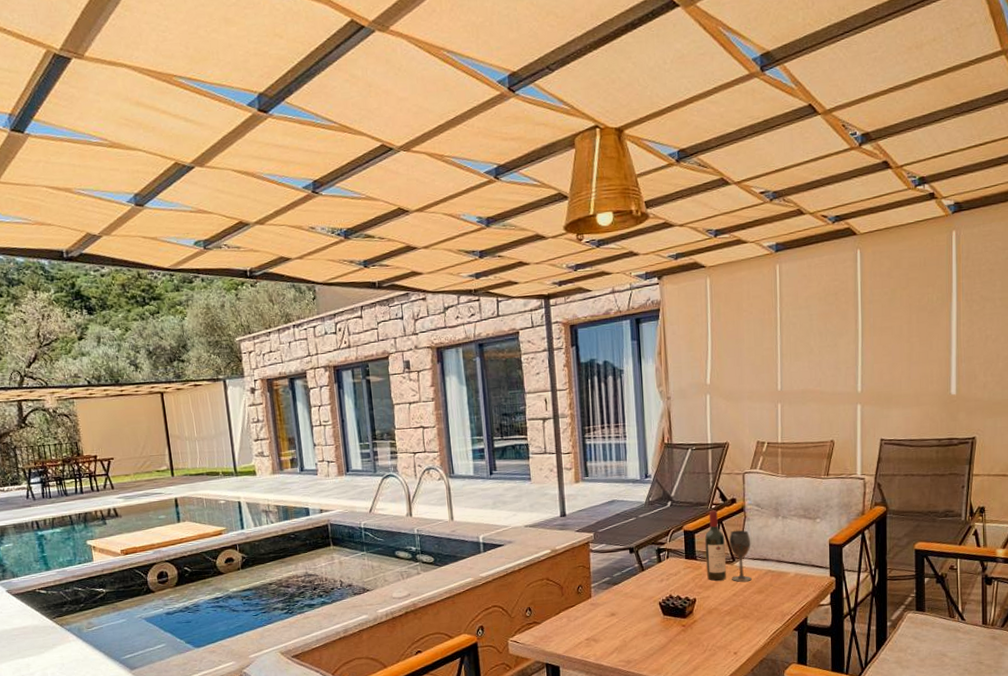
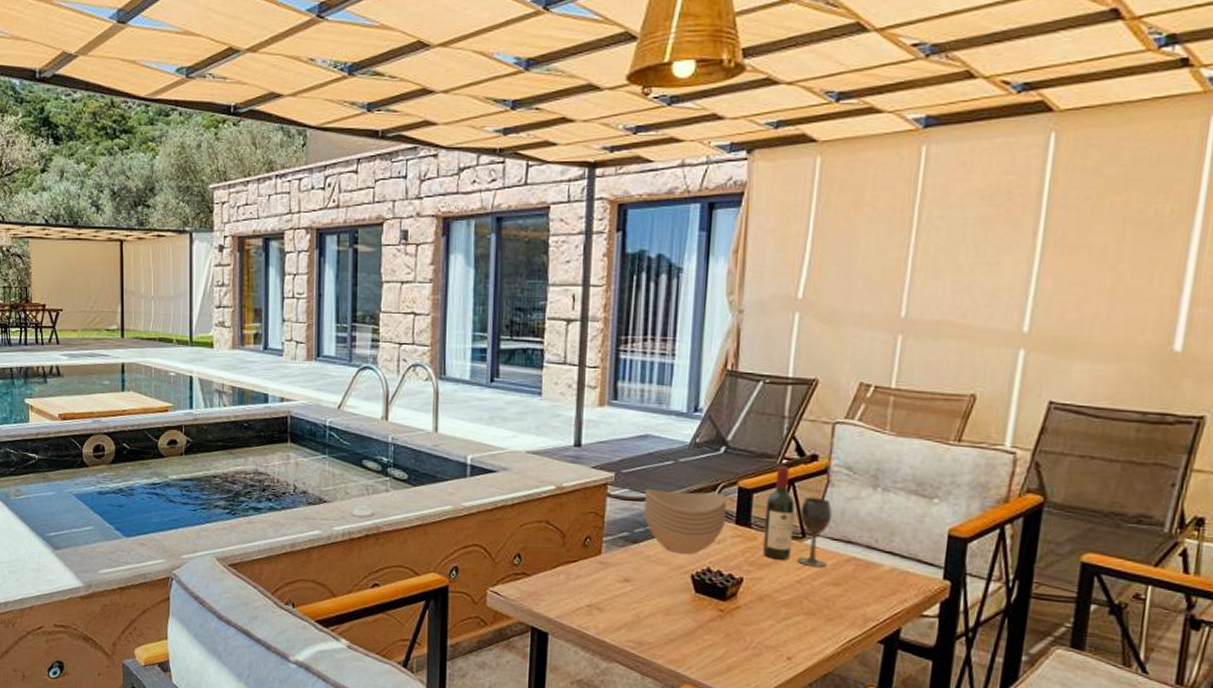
bowl: none [617,537,679,588] -> present [644,488,728,554]

